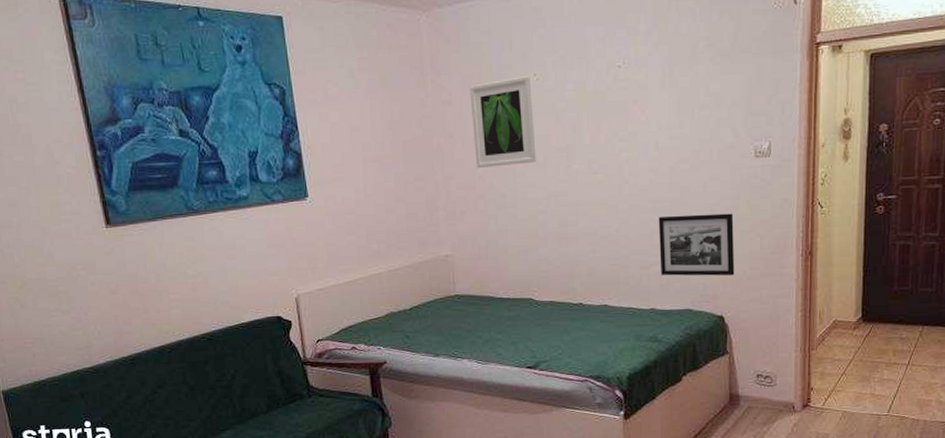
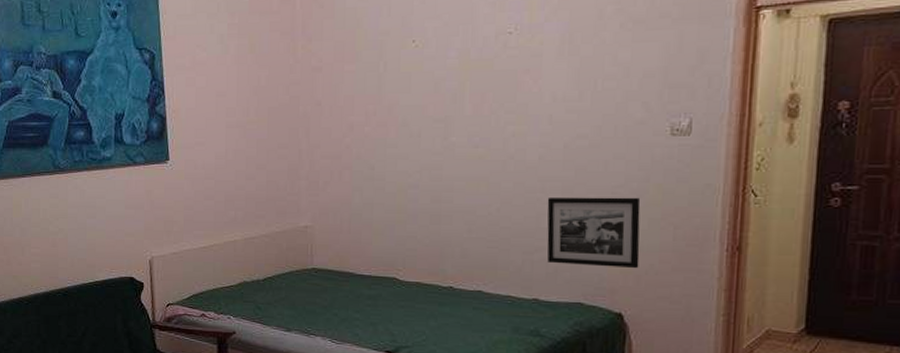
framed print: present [470,76,536,169] -> none [341,43,410,138]

